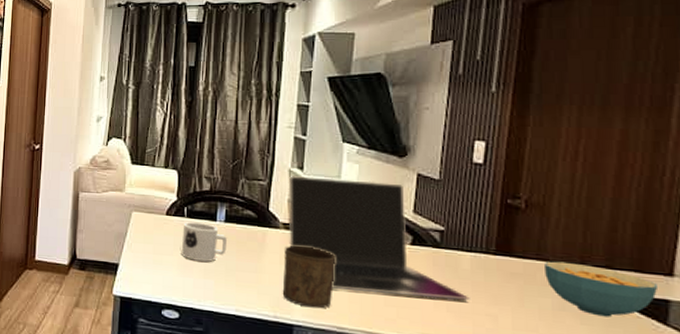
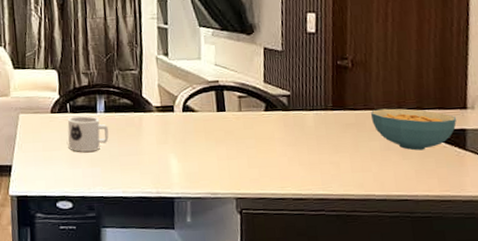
cup: present [282,245,335,309] -> none [160,125,205,180]
laptop: present [288,176,470,302] -> none [156,58,316,159]

